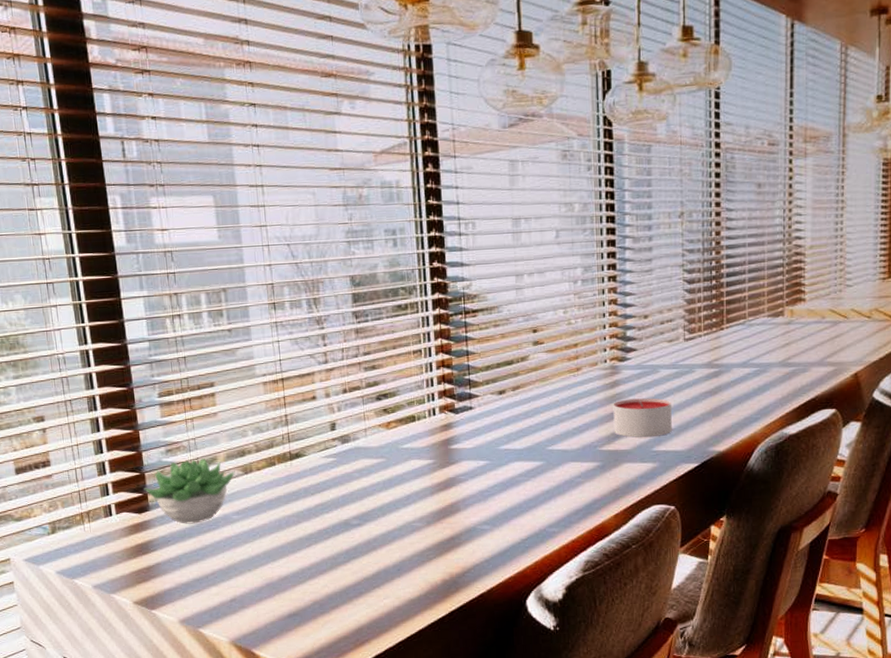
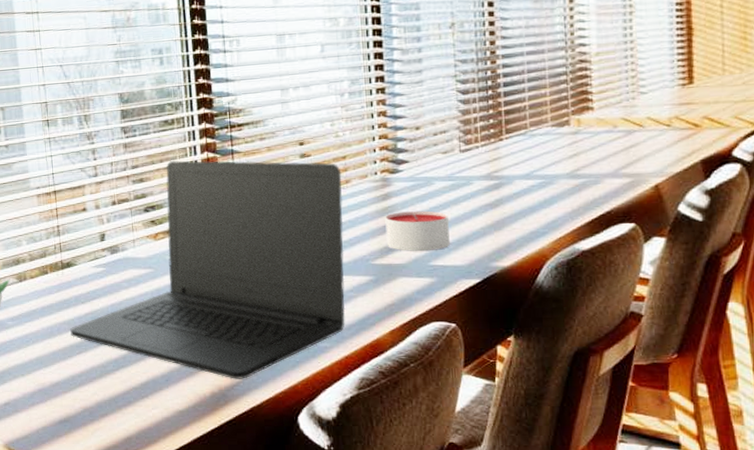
laptop: none [299,347,574,567] -> present [70,160,346,379]

